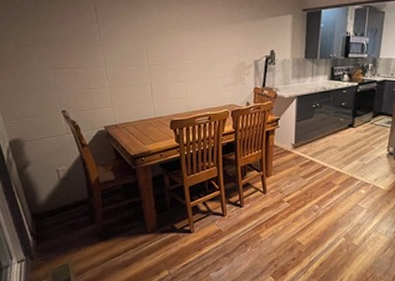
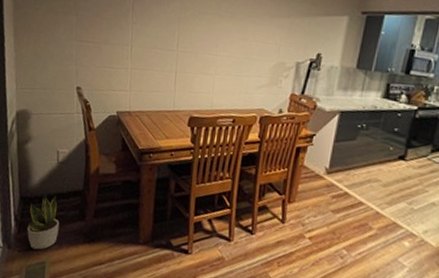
potted plant: none [43,208,74,256] -> present [26,196,60,250]

